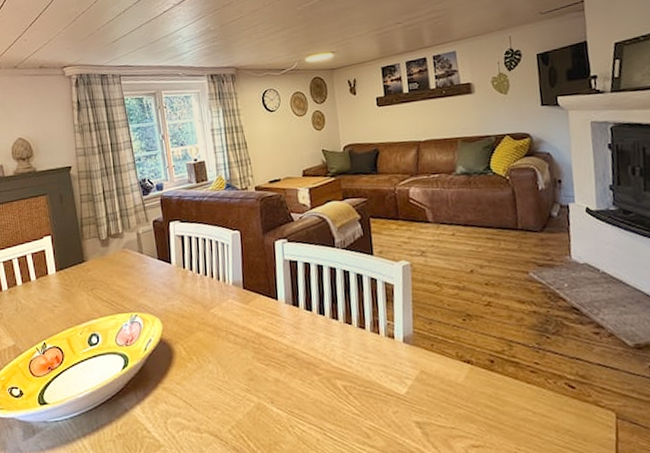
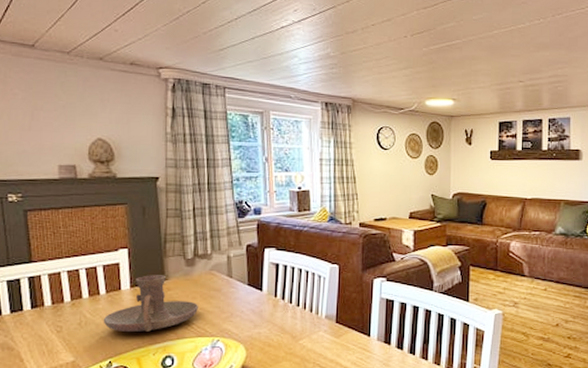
candle holder: none [35,257,116,315] -> present [103,275,198,333]

